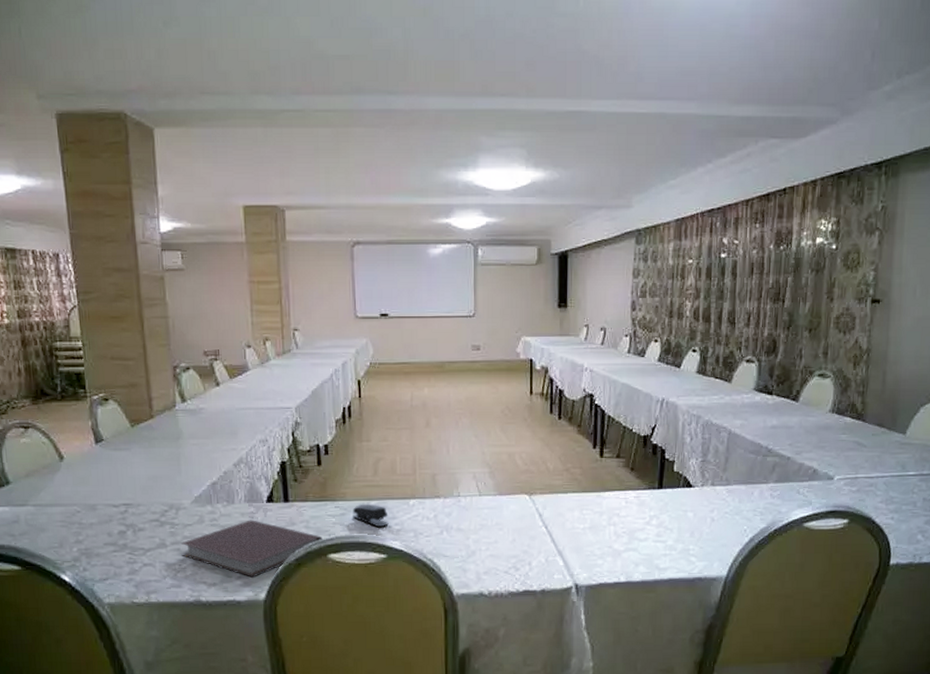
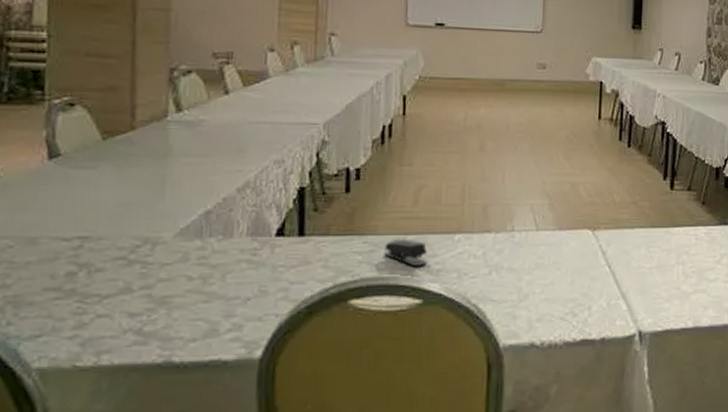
notebook: present [180,520,322,578] -> none [152,258,344,330]

